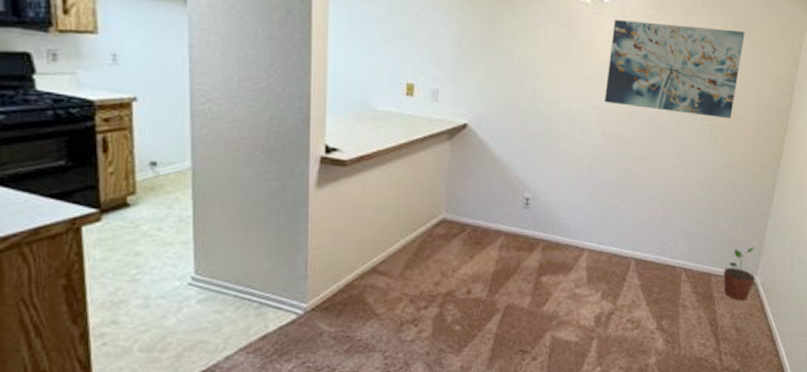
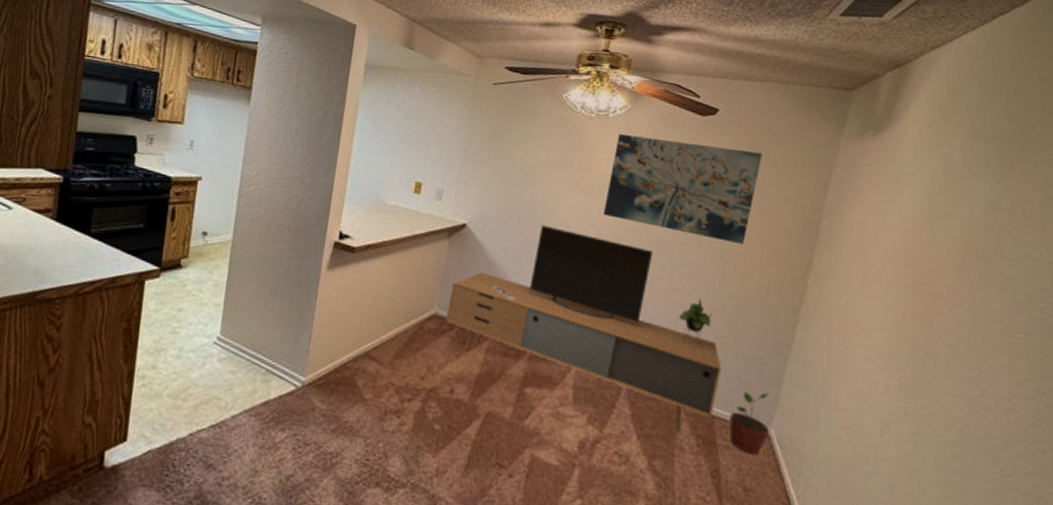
media console: none [456,117,716,292] -> present [446,225,722,432]

